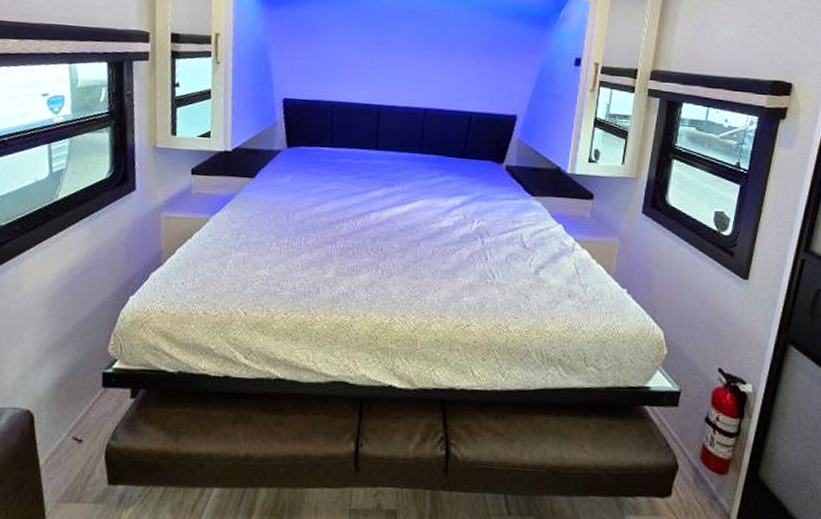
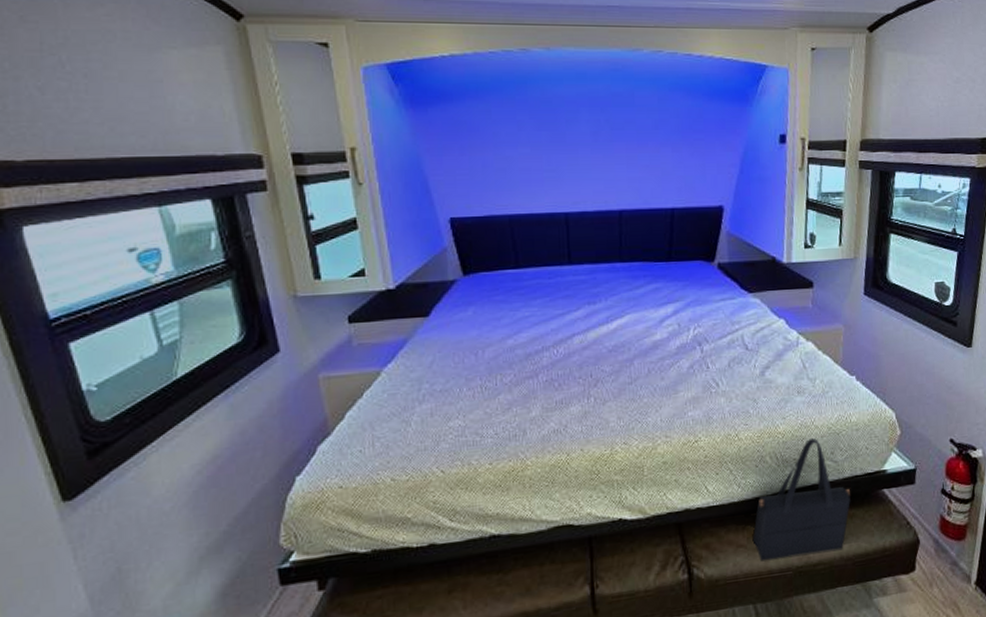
tote bag: none [510,342,611,459] -> present [752,438,851,562]

